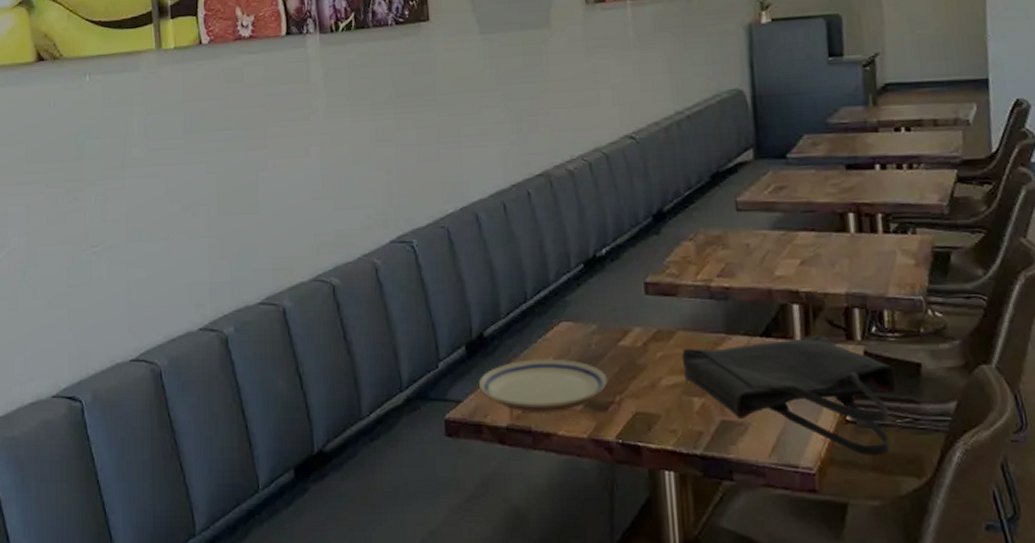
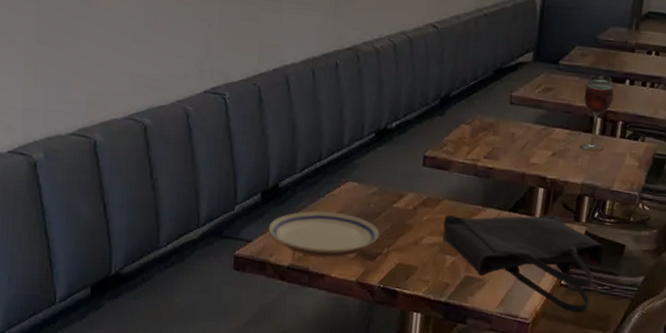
wineglass: none [825,162,866,254] -> present [580,74,614,152]

